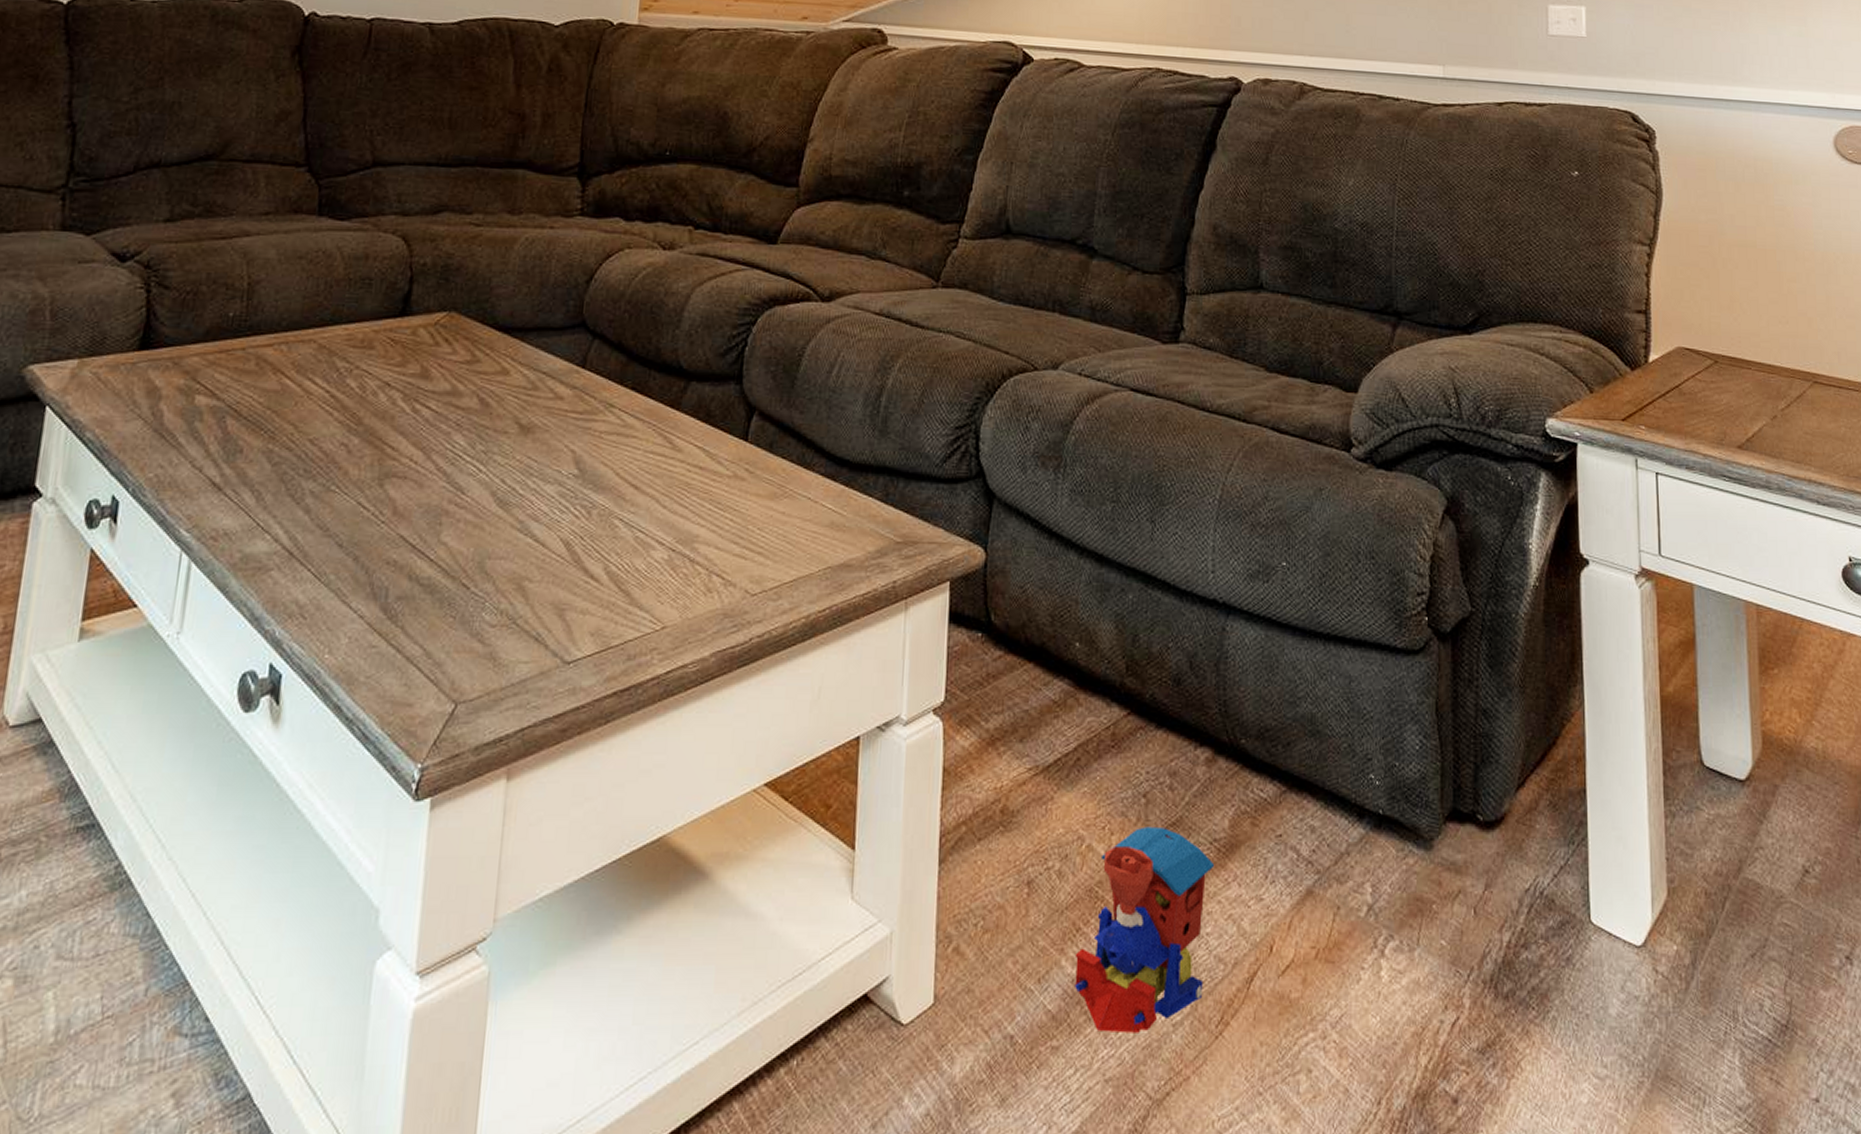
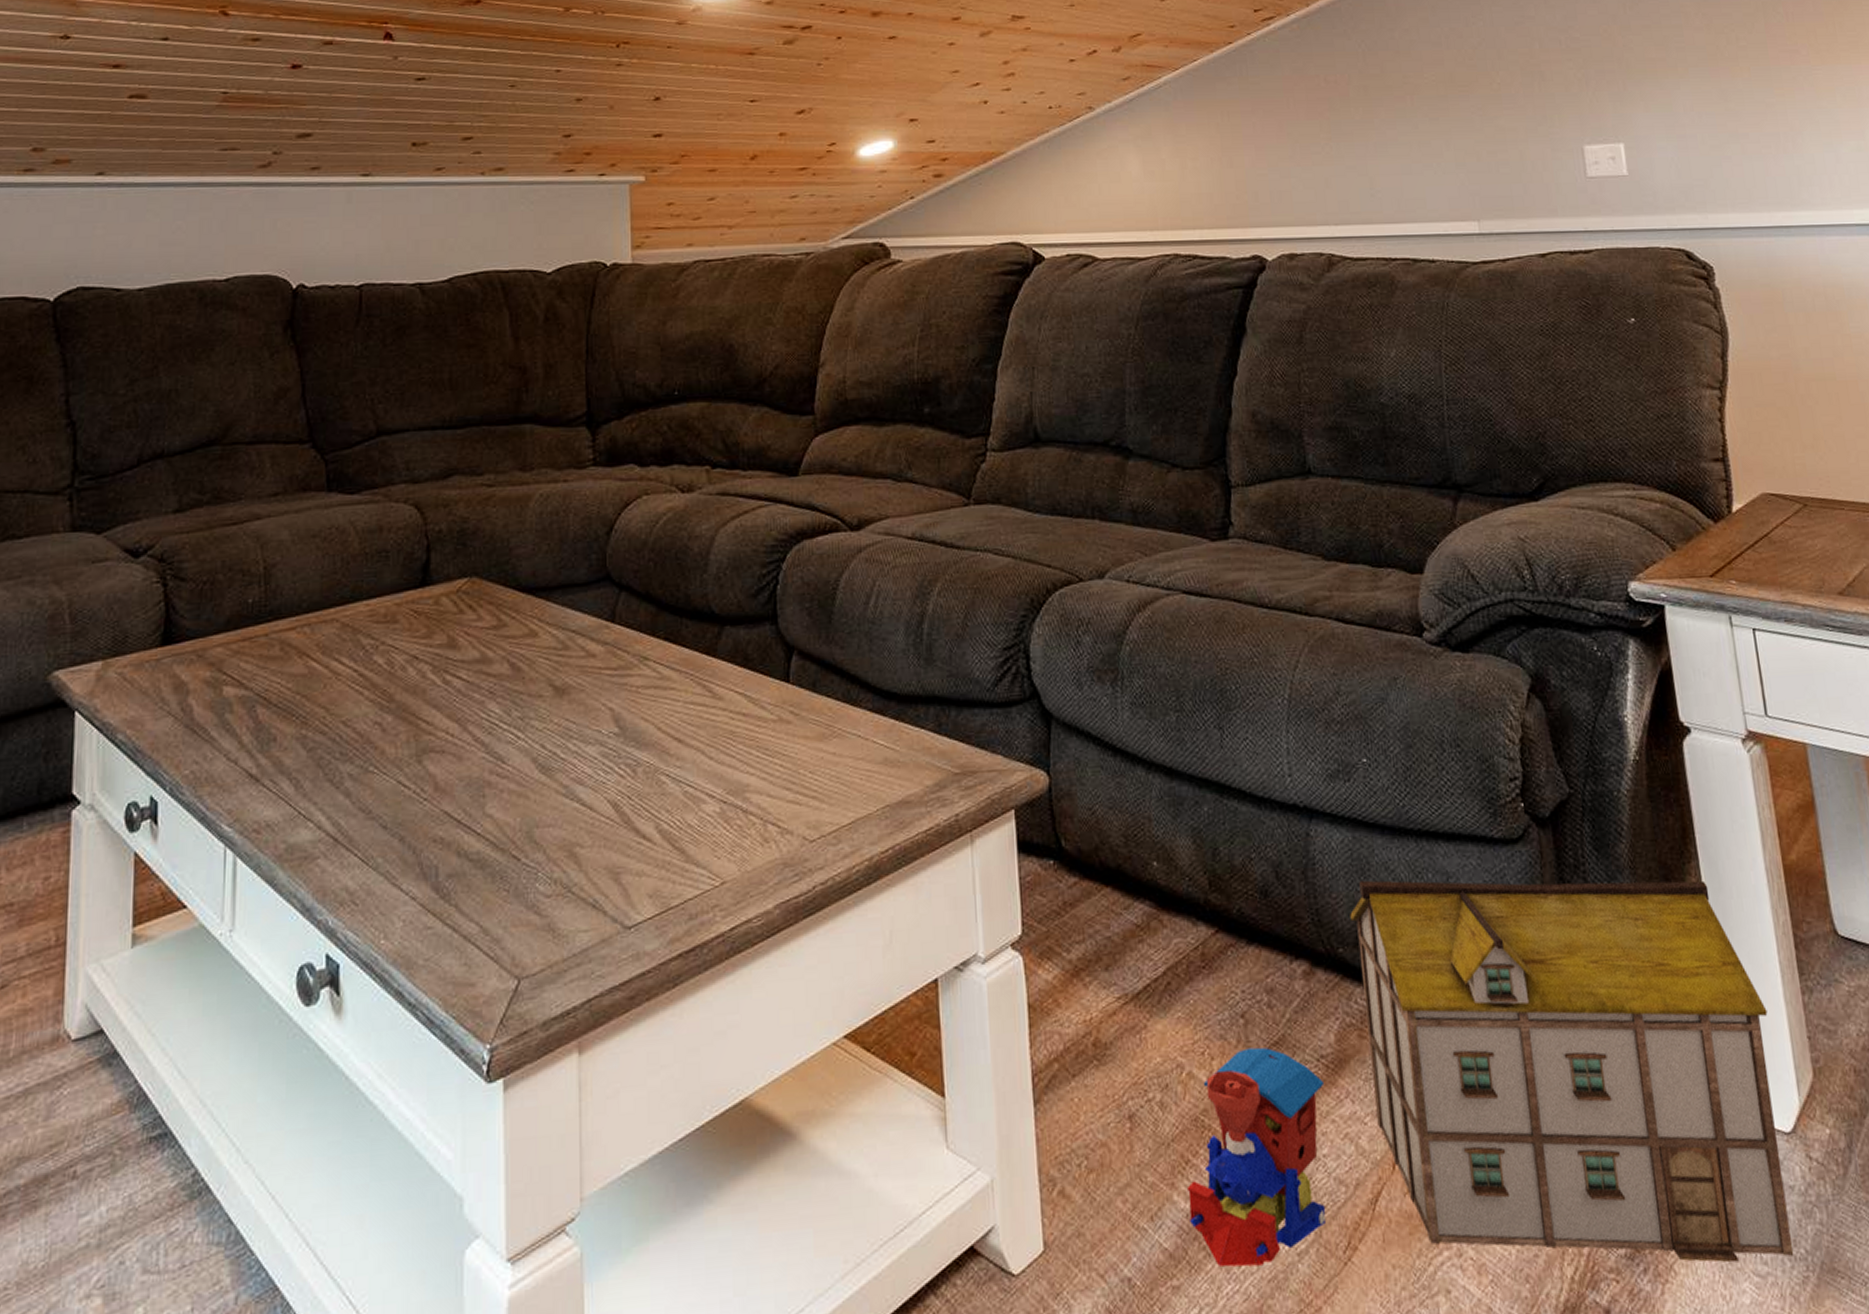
toy house: none [1255,677,1632,1064] -> present [1350,880,1794,1263]

